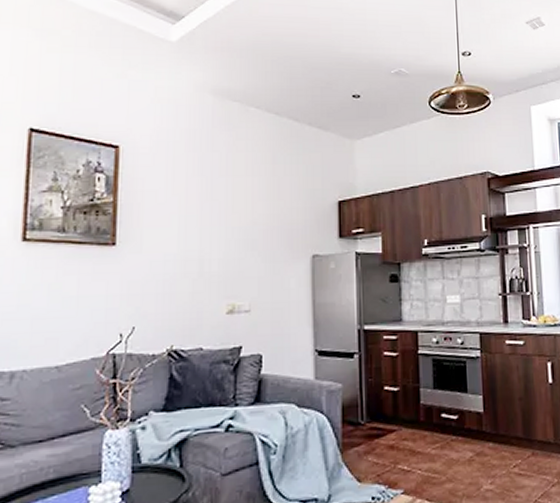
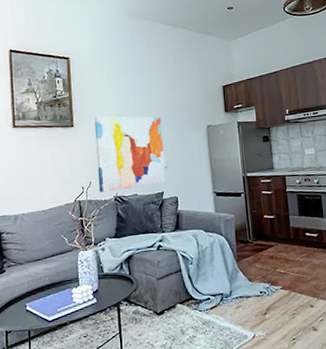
wall art: none [145,232,248,343] -> present [94,116,167,192]

